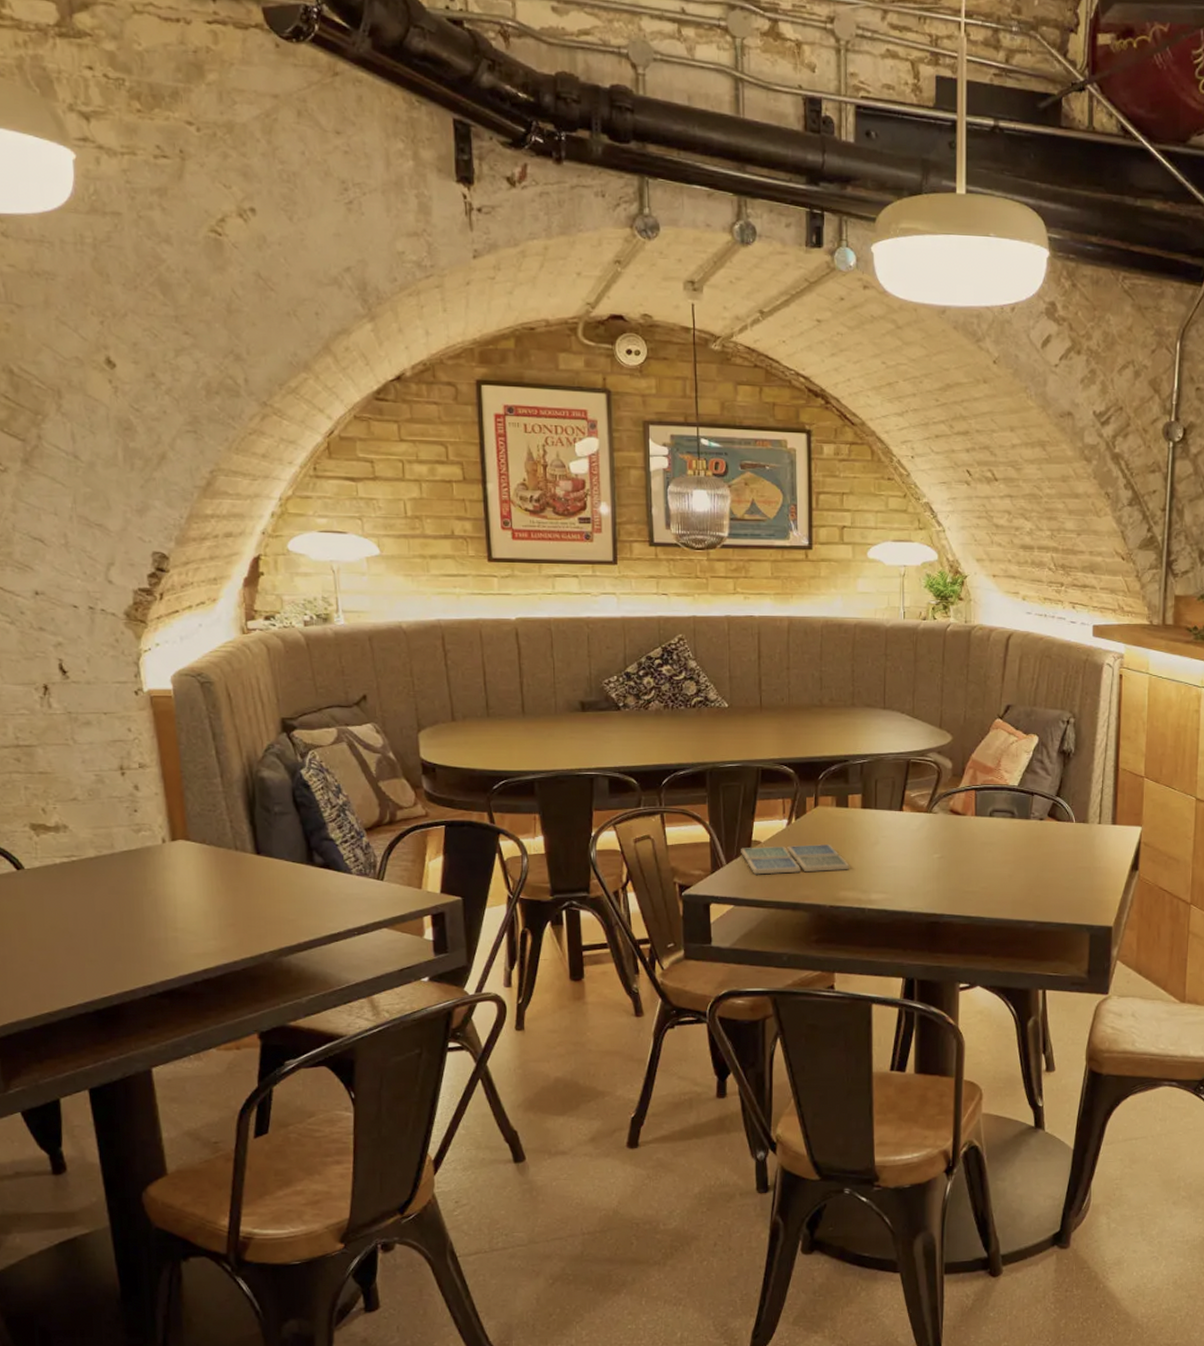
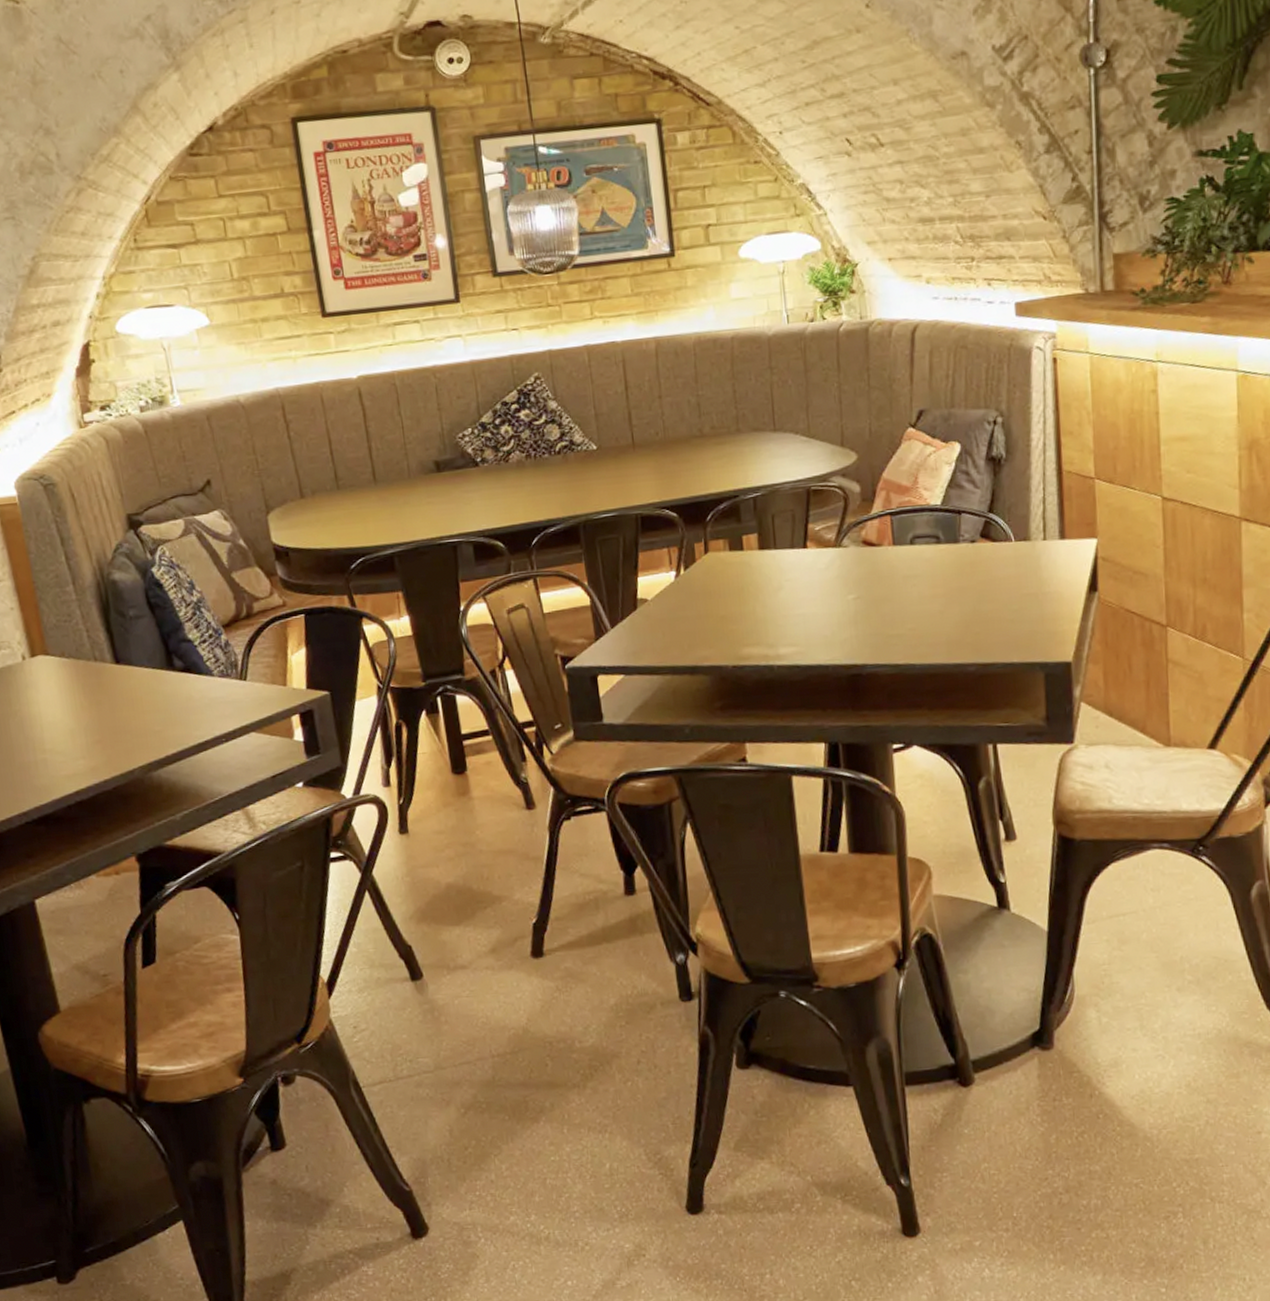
drink coaster: present [741,845,850,875] -> none [626,595,752,638]

